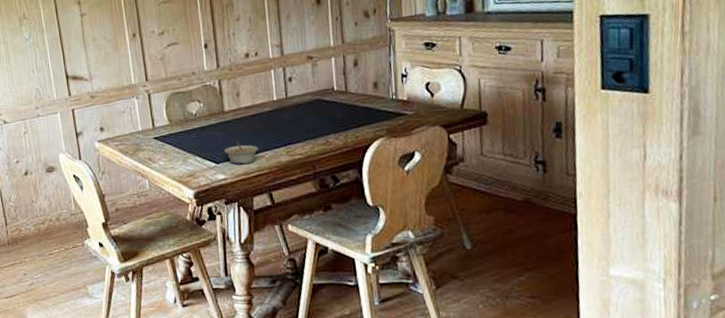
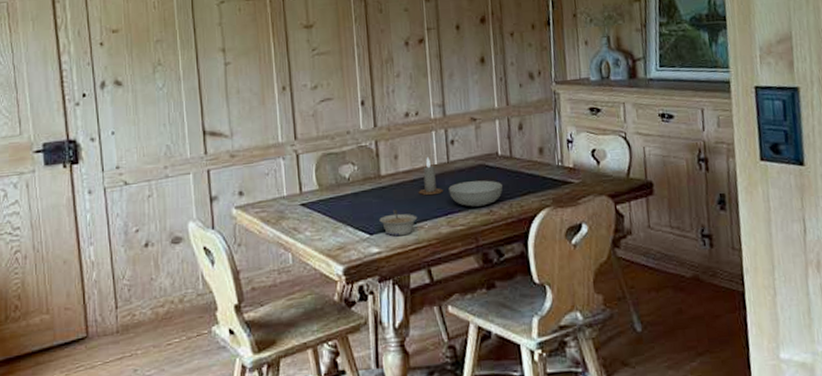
candle: none [259,94,282,128] -> present [418,157,443,195]
serving bowl: none [287,113,338,138] -> present [448,180,503,207]

